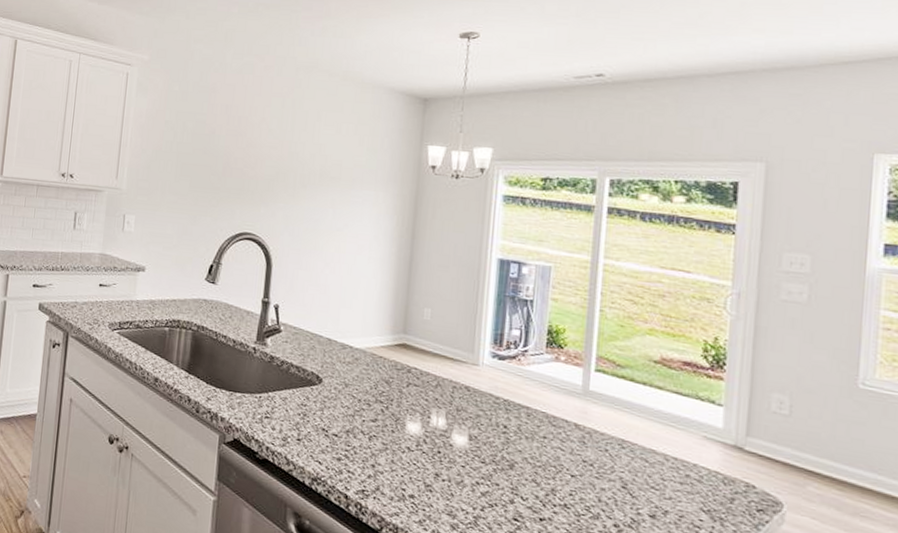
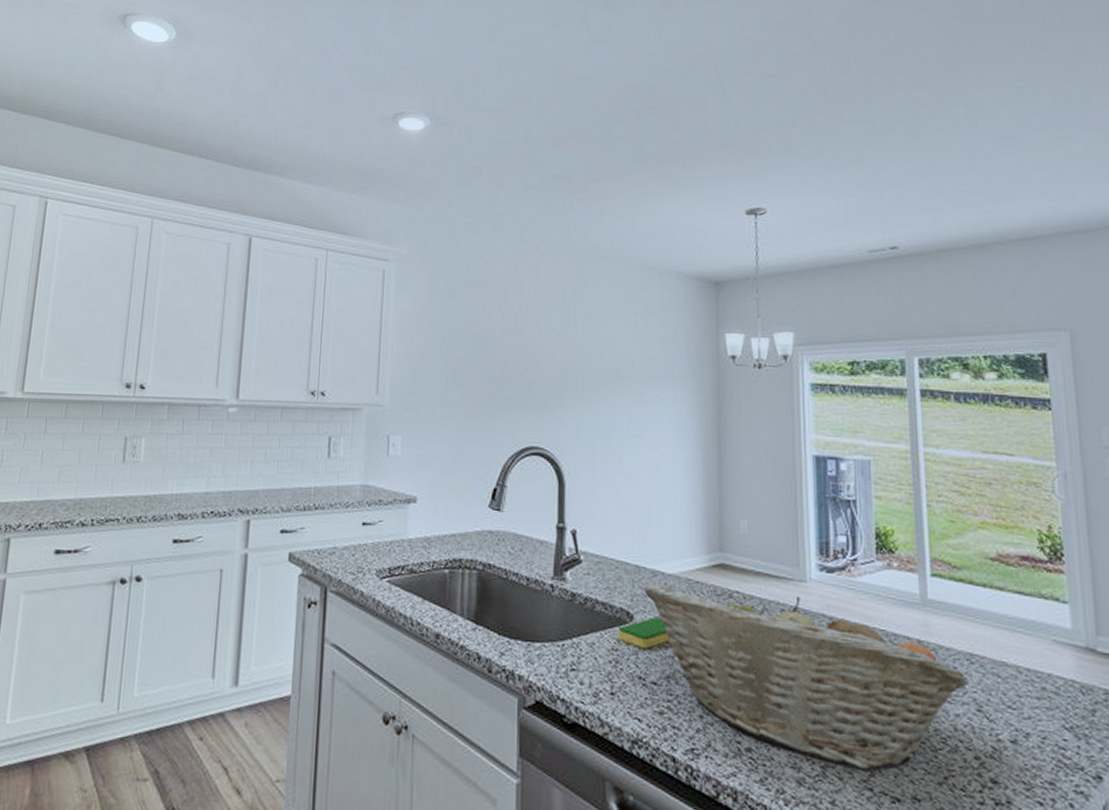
dish sponge: none [308,382,352,407] -> present [619,617,670,649]
fruit basket: none [333,355,618,525] -> present [643,584,969,771]

